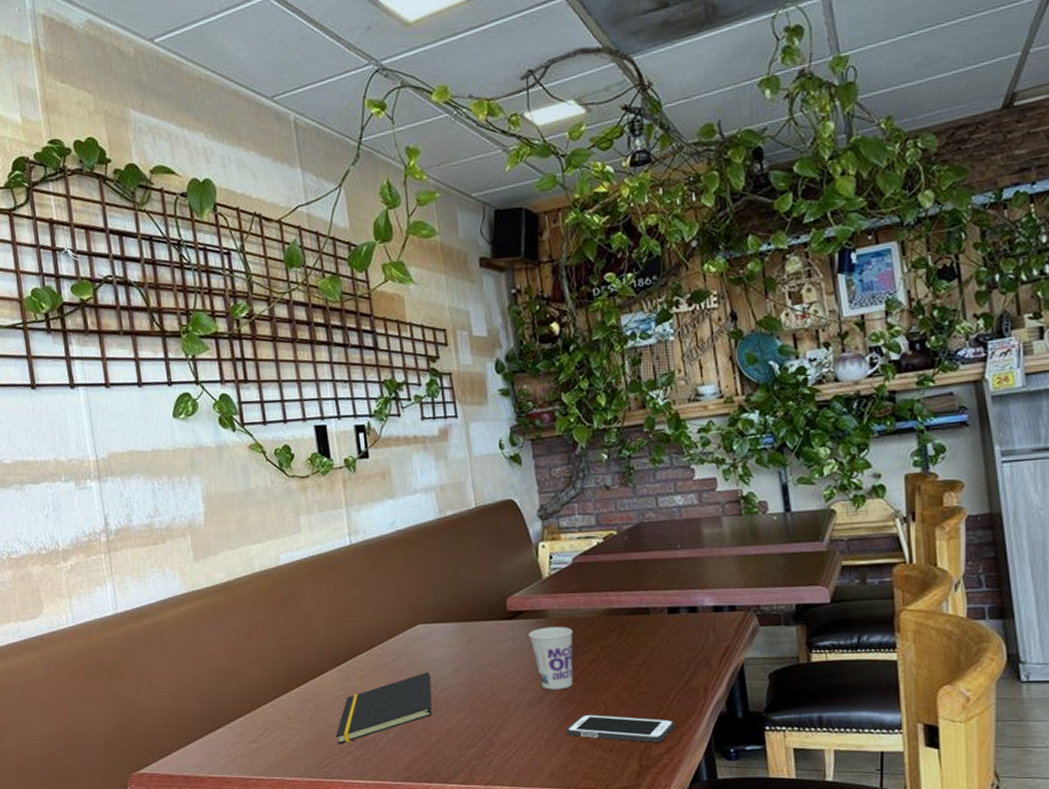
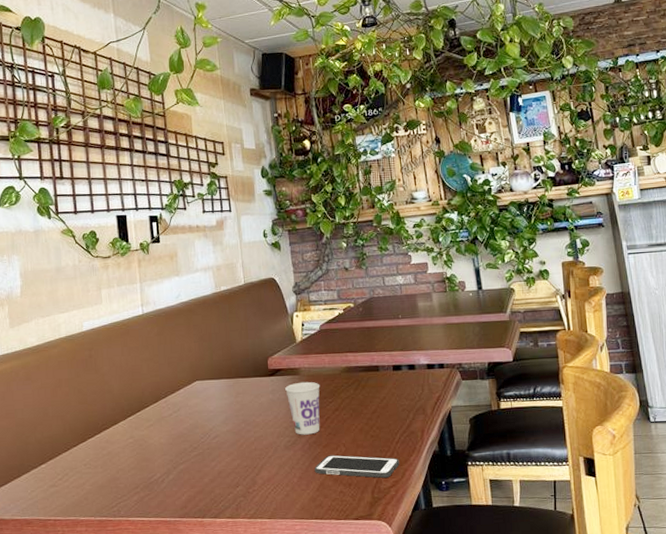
notepad: present [336,671,432,744] -> none [125,421,206,486]

